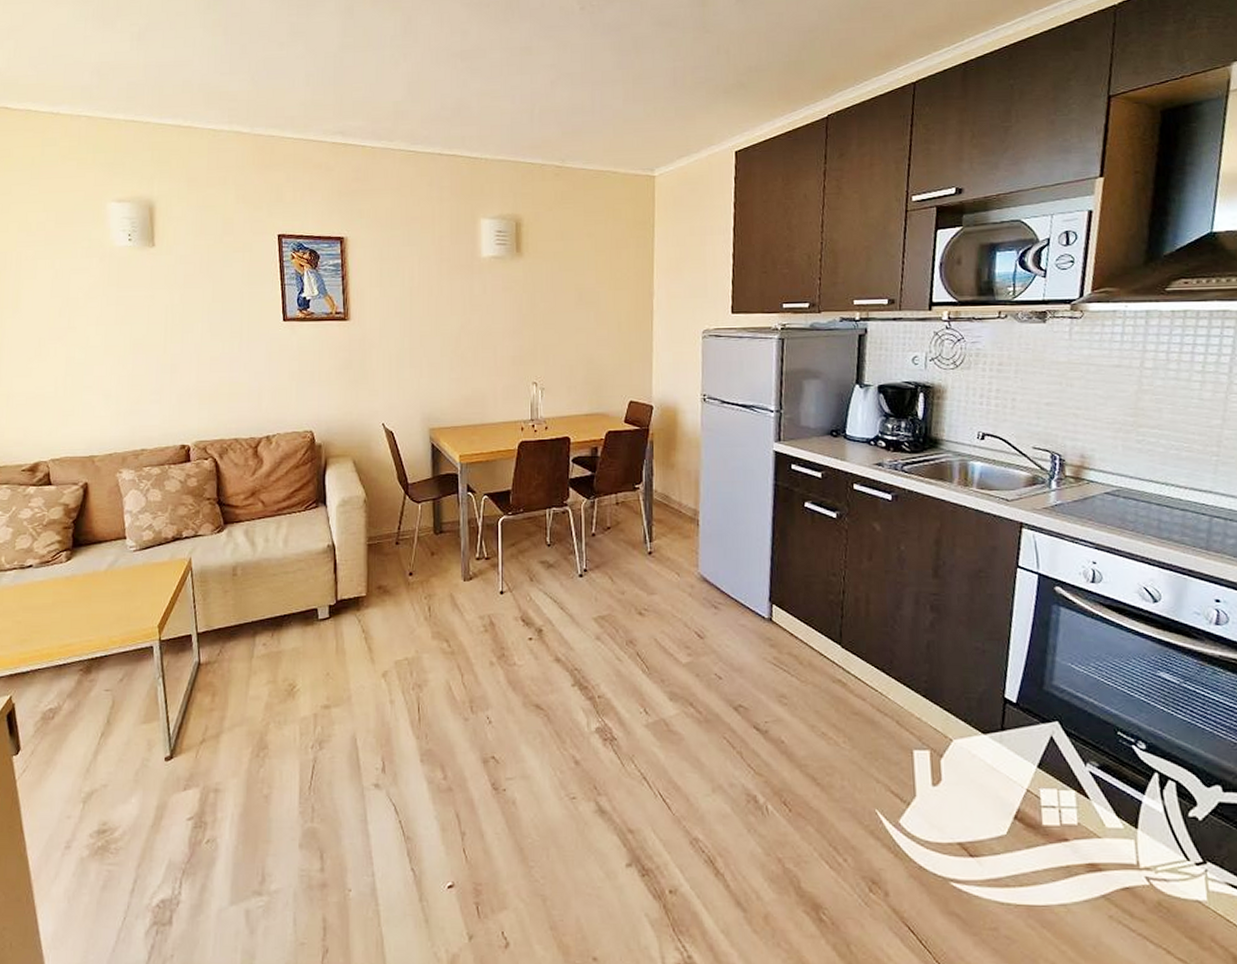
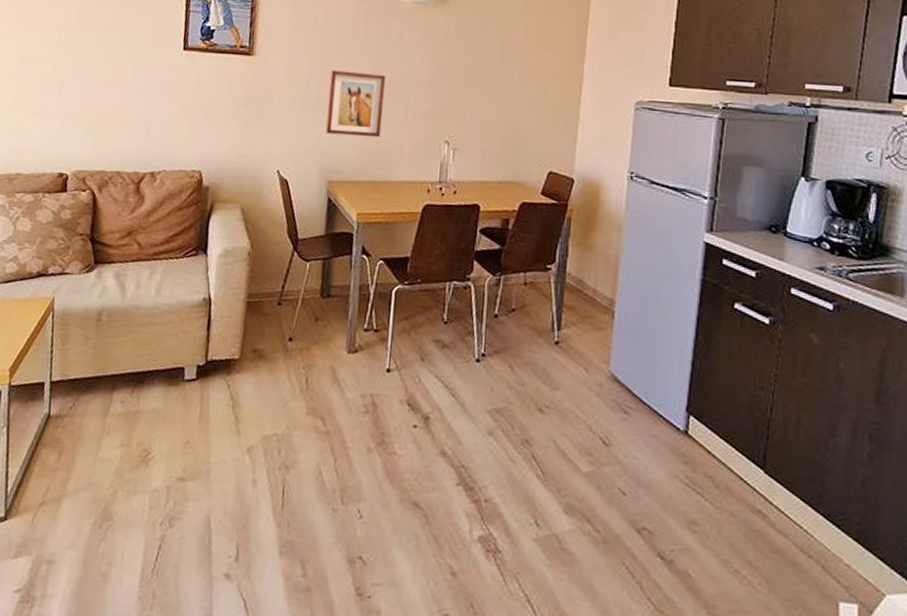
wall art: none [422,326,474,386] -> present [325,70,387,138]

